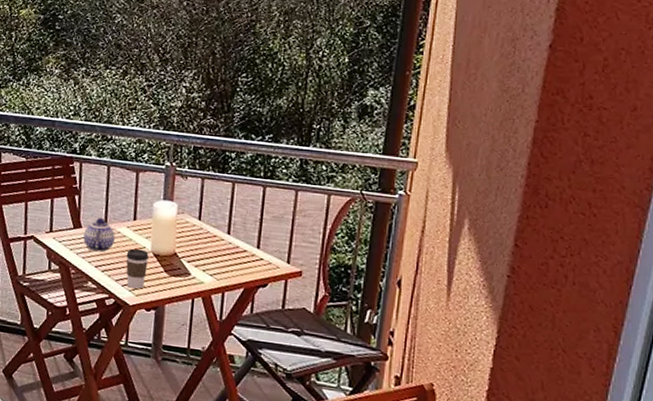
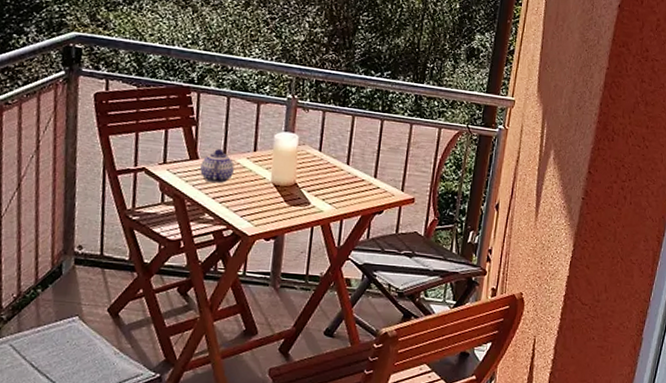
coffee cup: present [126,248,149,289] -> none [245,179,269,219]

